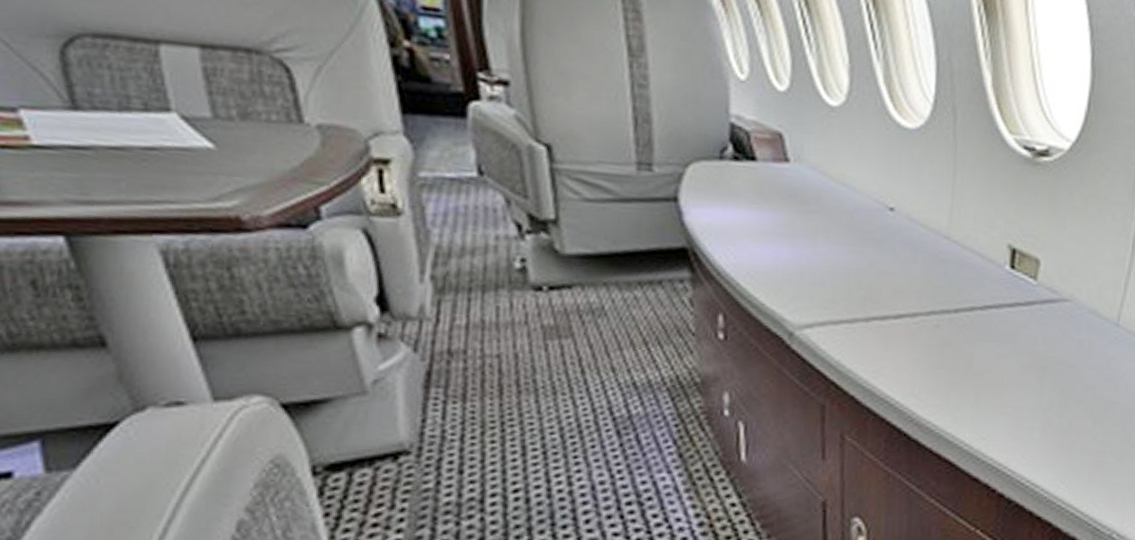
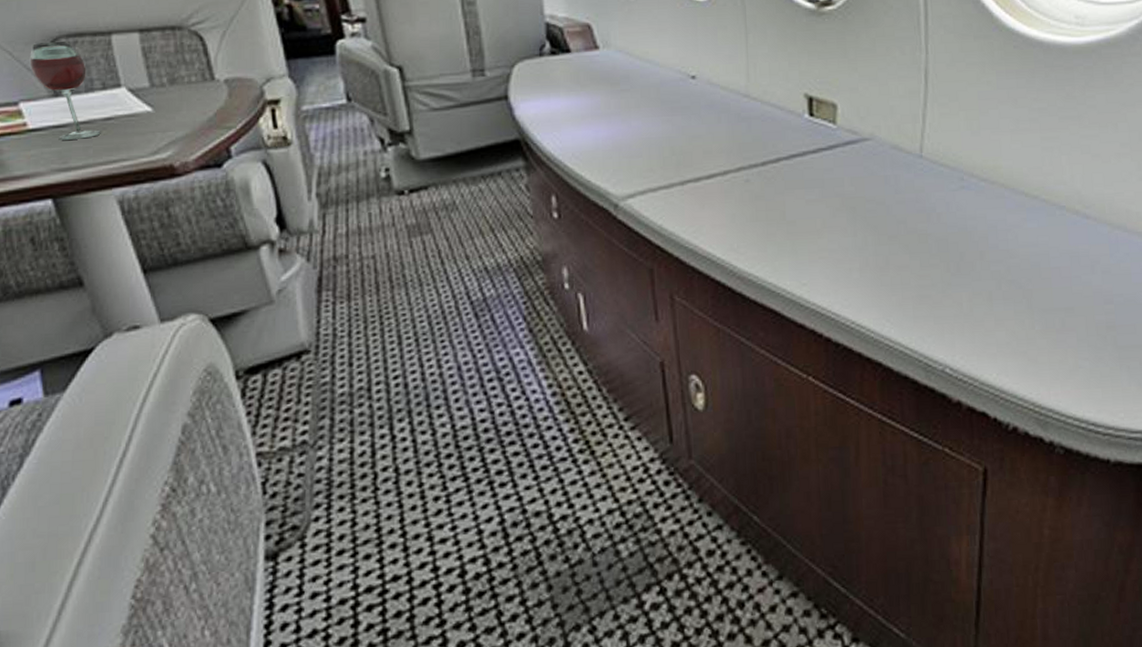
wineglass: none [35,36,141,169] -> present [29,41,102,140]

